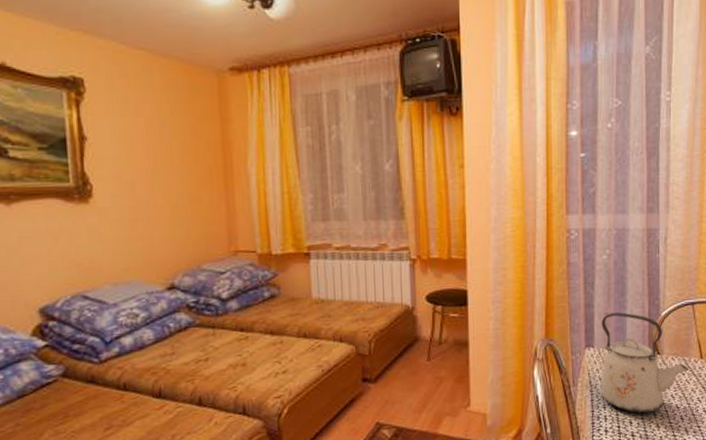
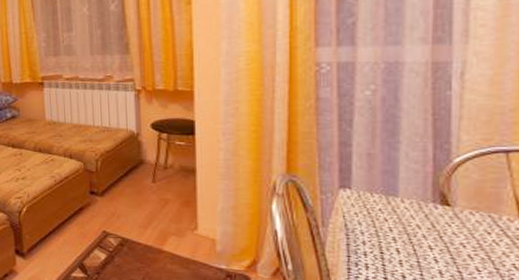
kettle: present [600,312,690,414] -> none [360,154,500,271]

